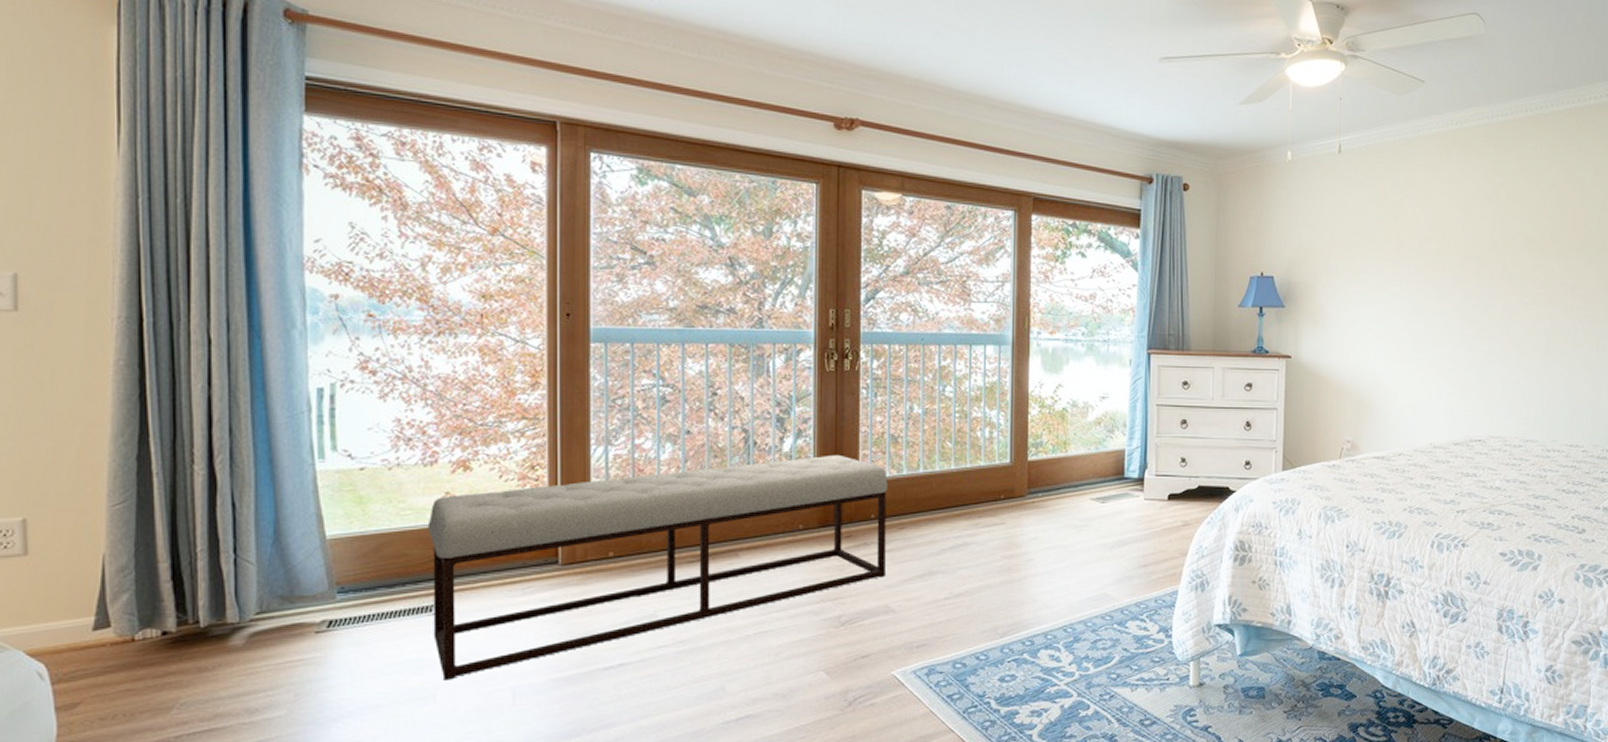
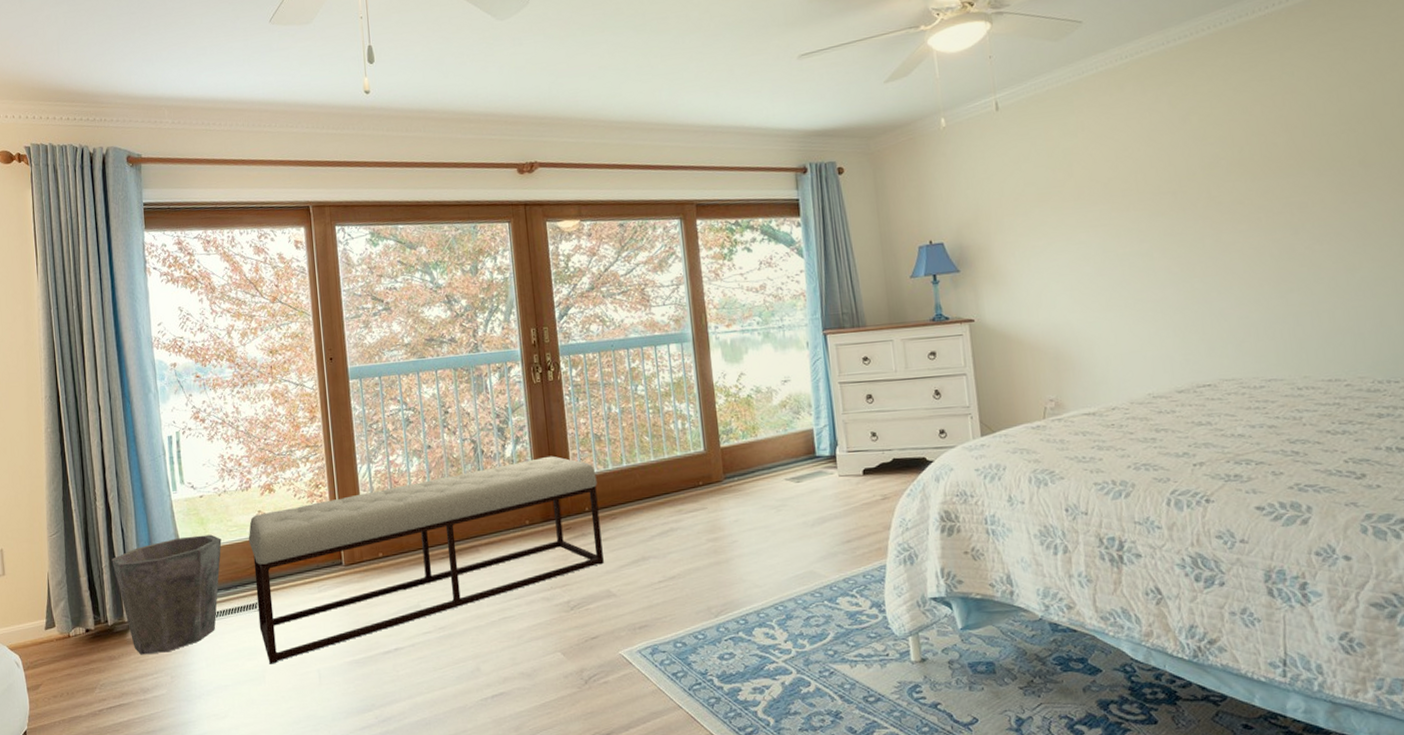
waste bin: none [212,517,388,666] -> present [111,534,222,655]

